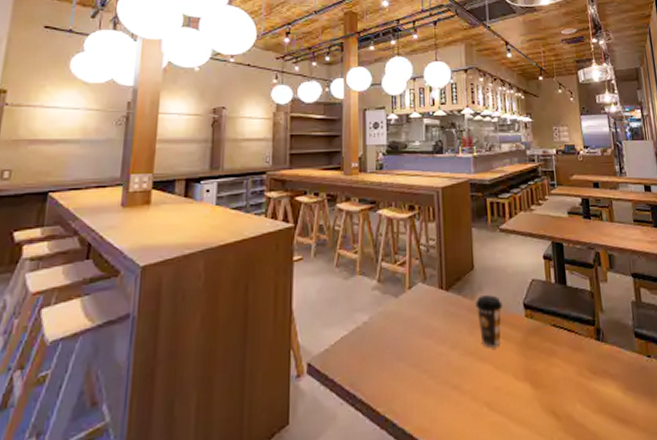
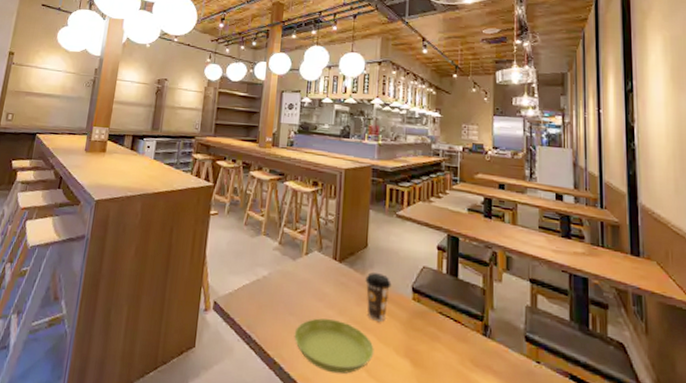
saucer: none [405,356,493,417] -> present [294,318,374,375]

